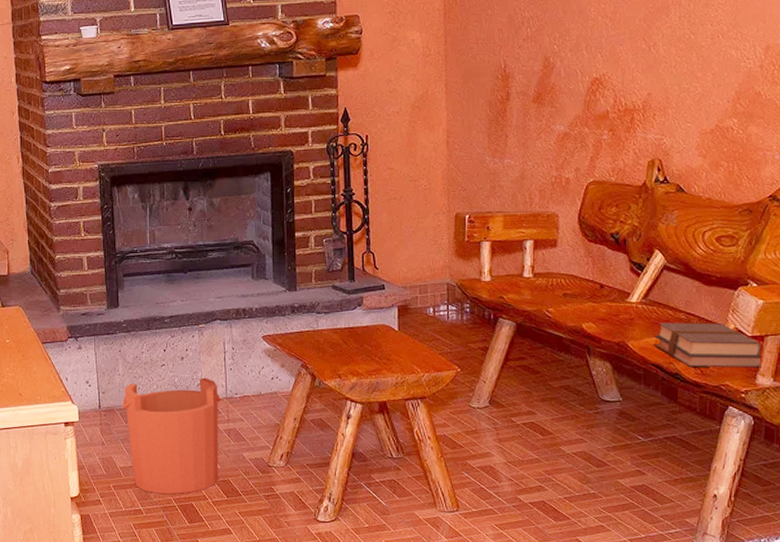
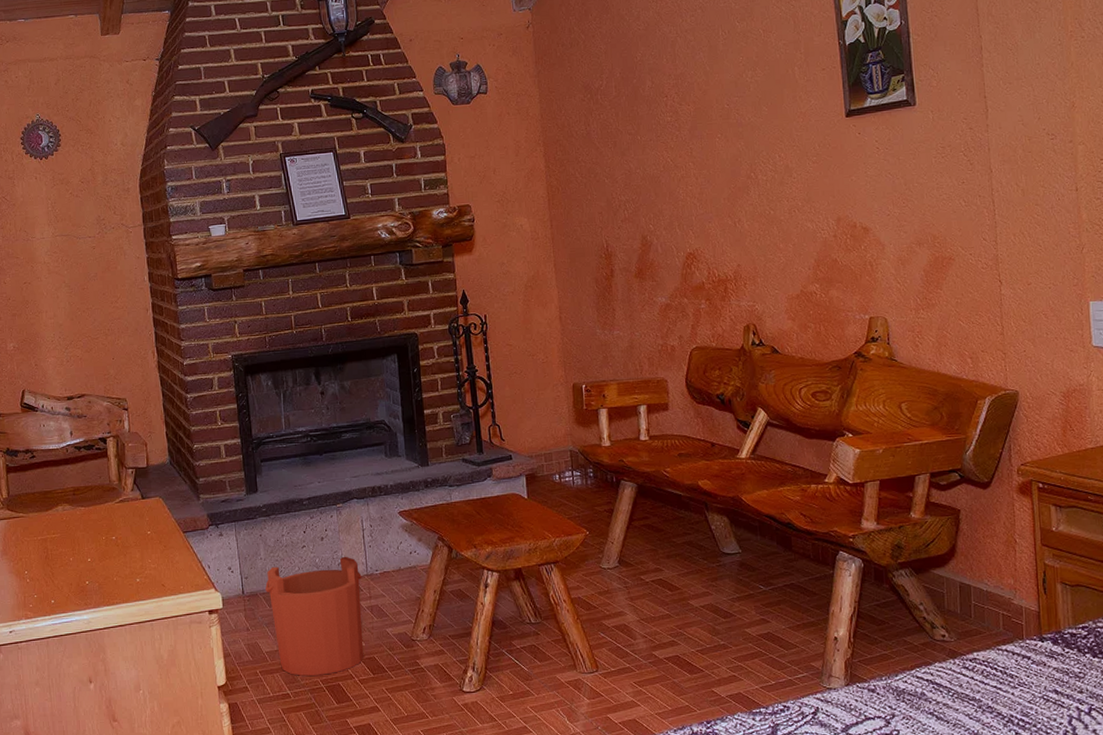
book: present [653,323,762,368] -> none [764,473,865,516]

